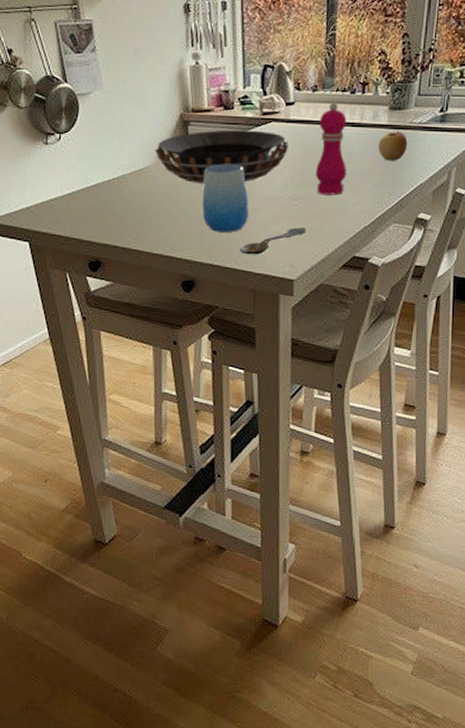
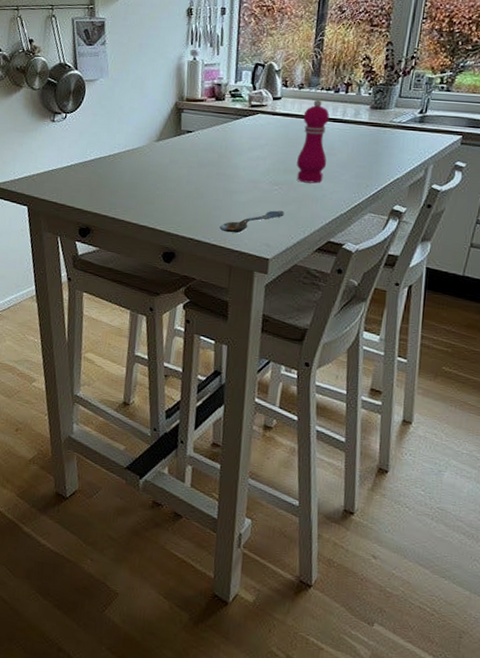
decorative bowl: present [156,130,288,184] -> none [150,118,273,166]
cup: present [202,164,249,232] -> none [188,148,232,211]
apple: present [378,130,408,161] -> none [358,128,387,156]

